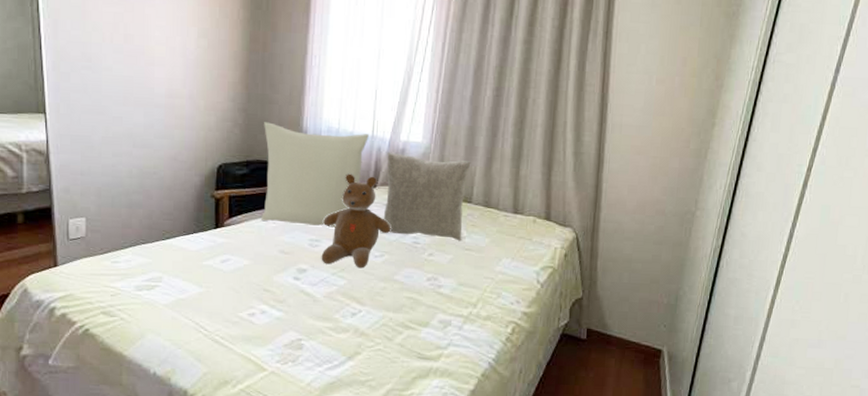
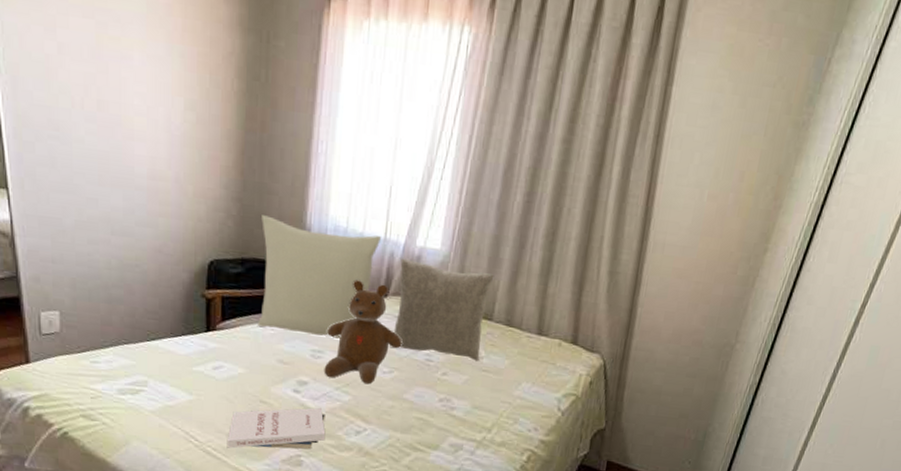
books: none [233,292,324,336] -> present [226,407,326,450]

